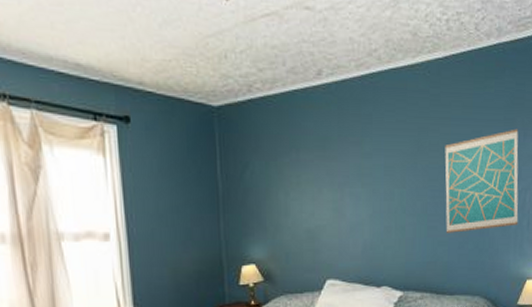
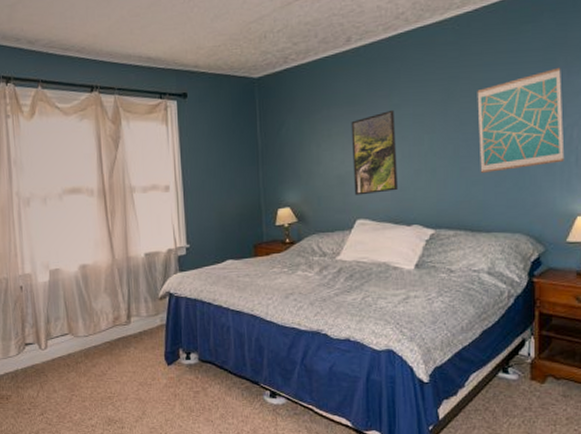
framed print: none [321,158,368,253] -> present [351,109,398,196]

